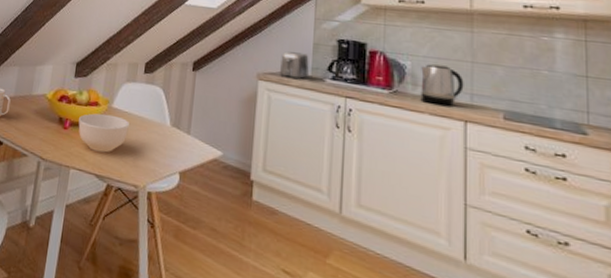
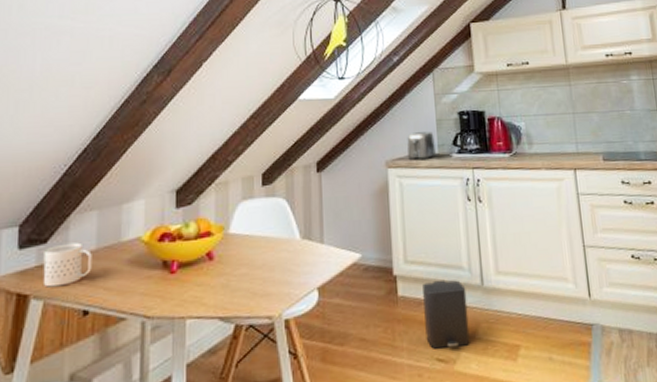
bowl: present [78,113,130,153] -> none [189,242,254,291]
pedal bin: none [275,195,322,267] -> present [423,279,470,349]
kettle: present [420,63,464,108] -> none [533,119,570,160]

